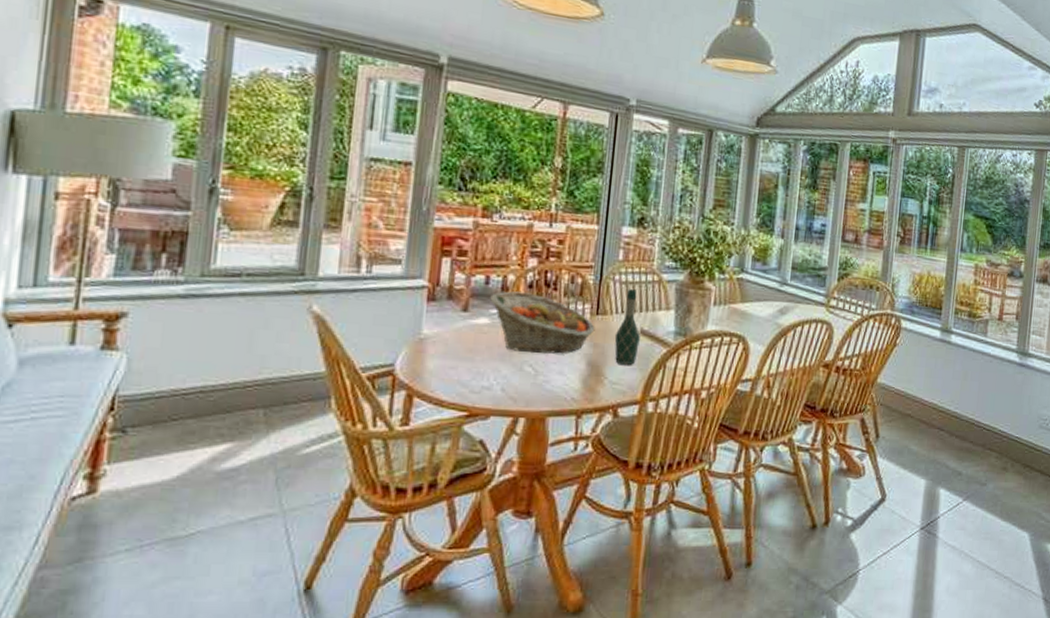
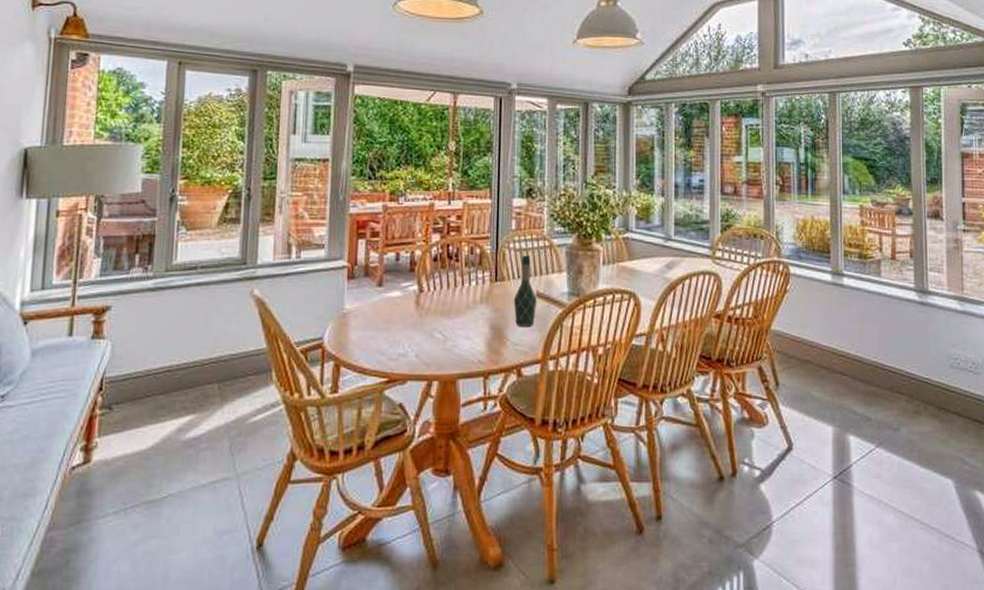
fruit basket: present [490,291,595,354] -> none [401,265,495,321]

